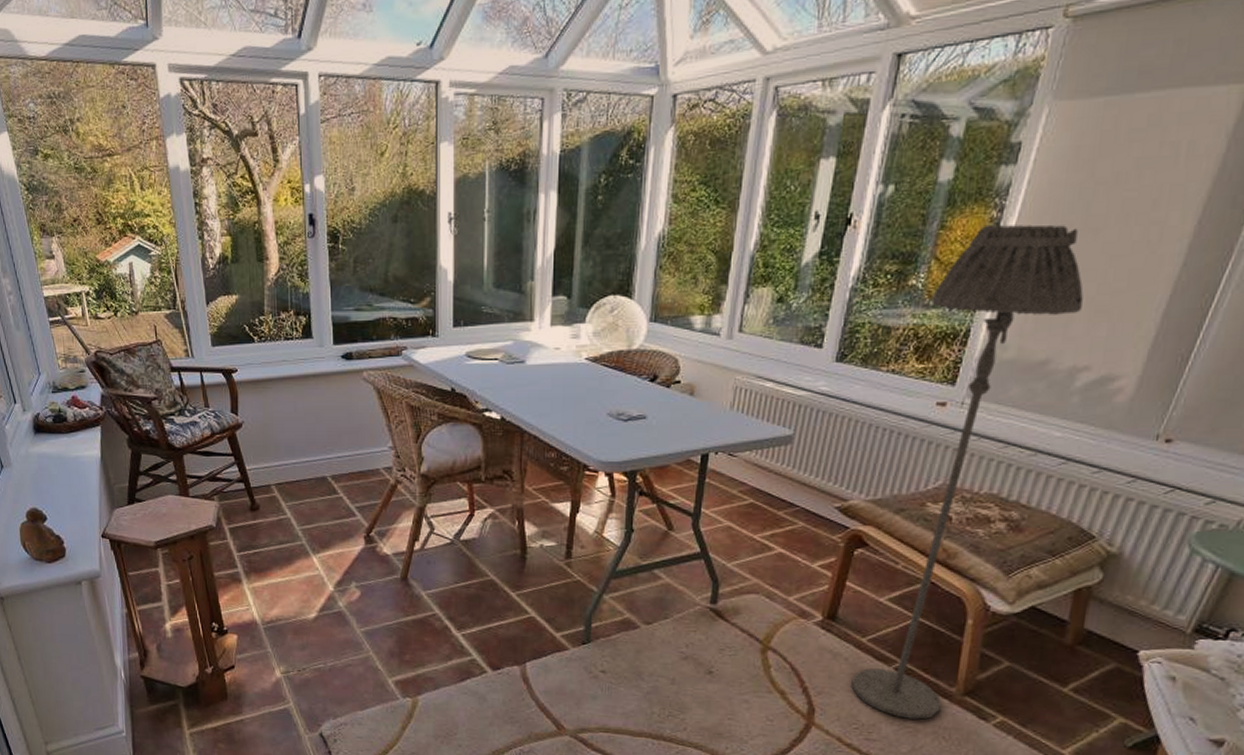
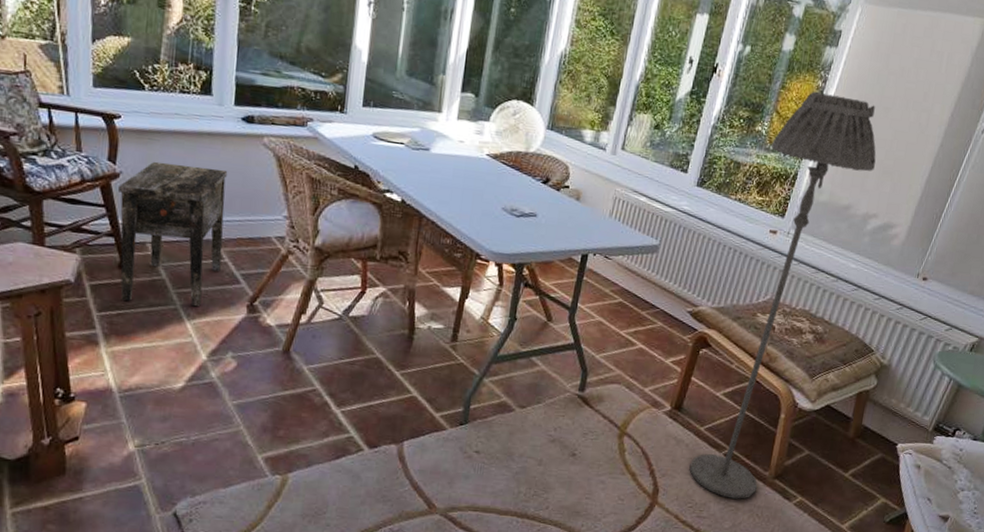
side table: none [243,408,337,540] -> present [118,161,228,306]

